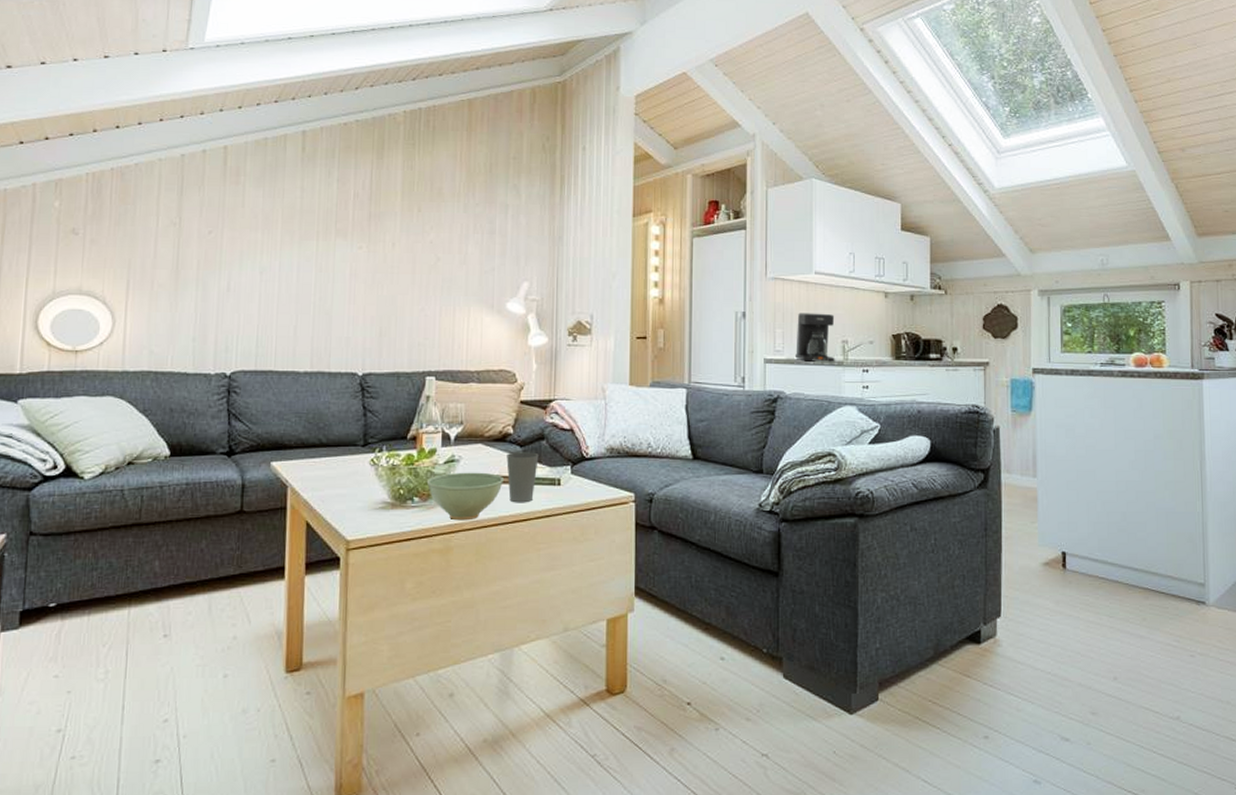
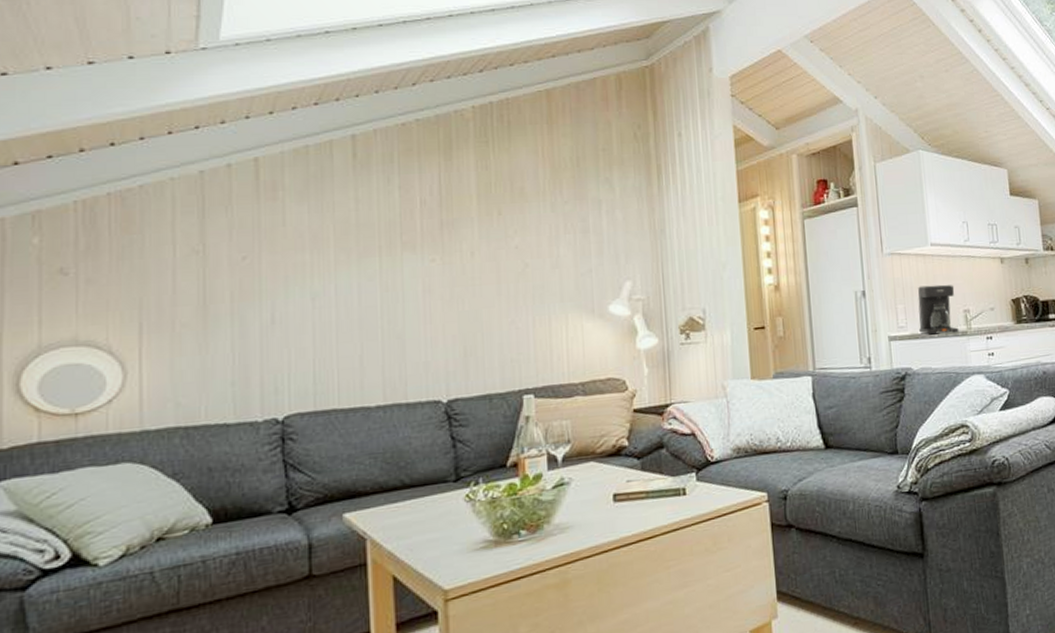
bowl: present [426,472,503,521] -> none [533,492,622,550]
cup: present [506,452,539,503] -> none [623,463,660,521]

